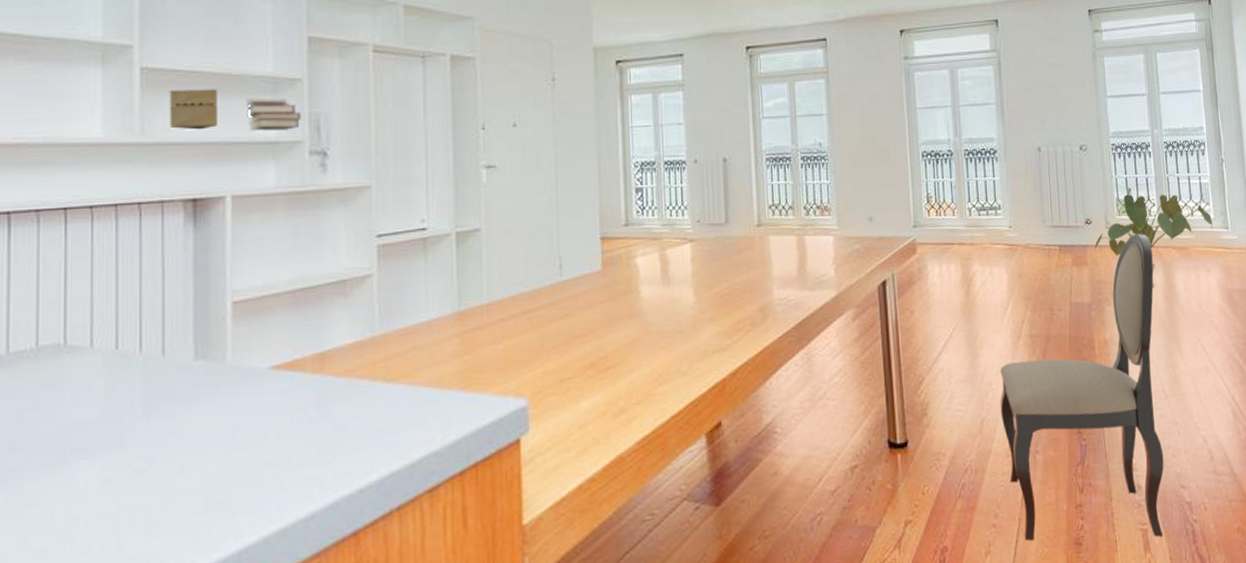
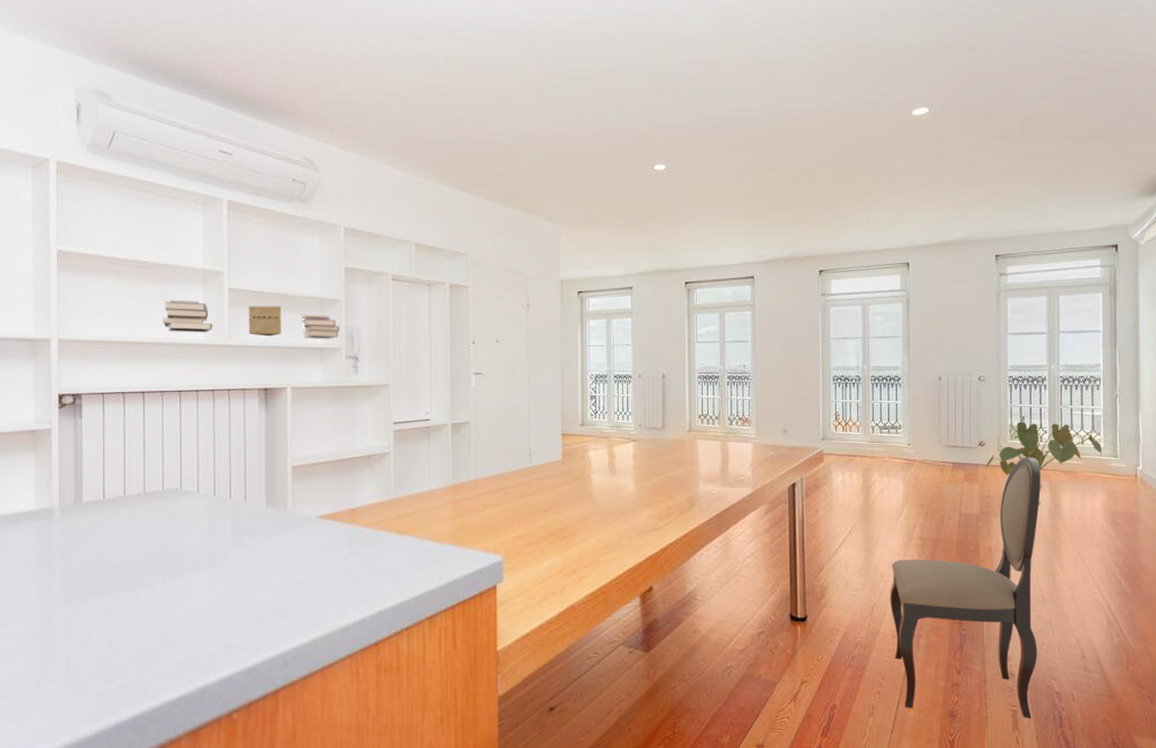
books: none [41,84,116,129] -> present [163,300,212,333]

